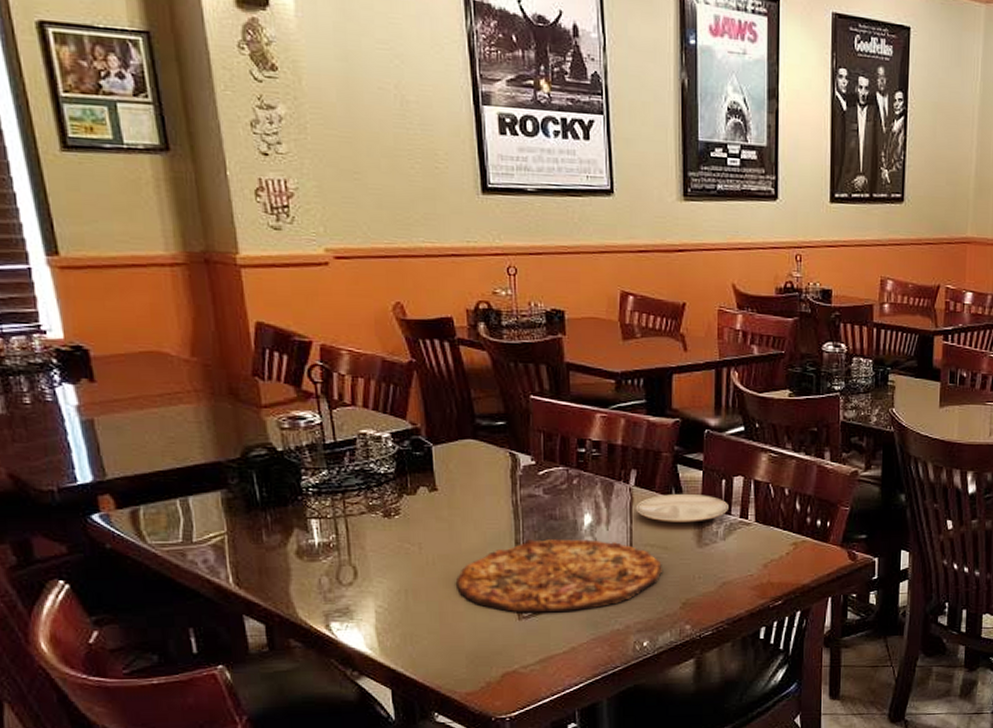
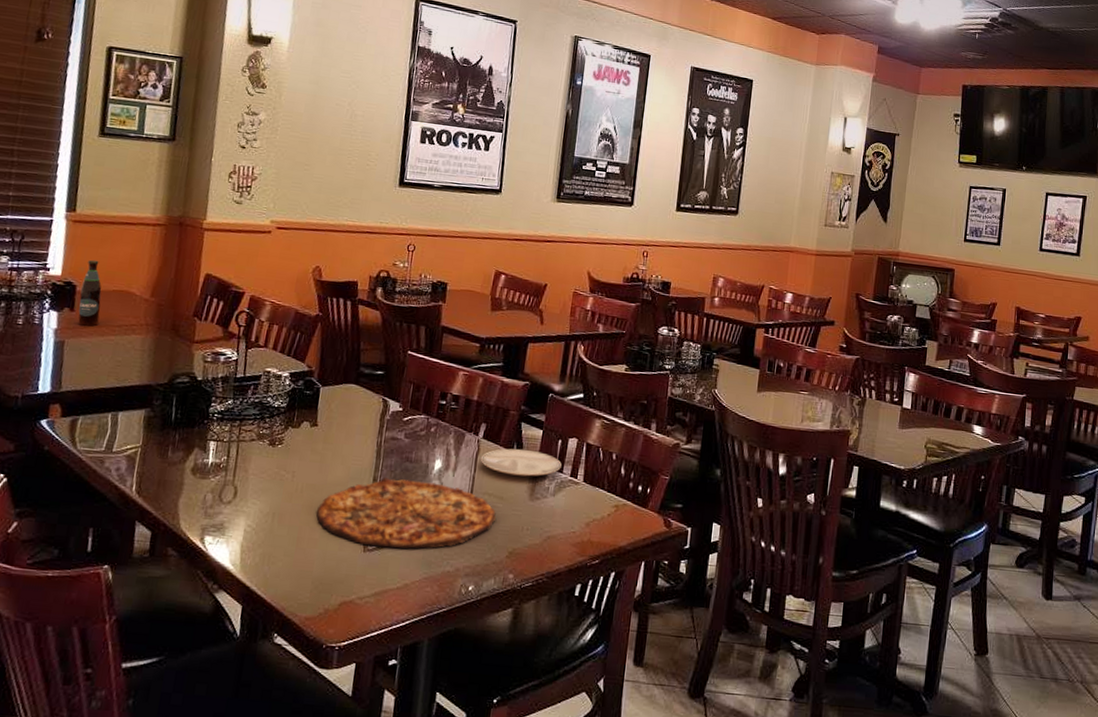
bottle: none [94,315,133,400] -> present [78,259,102,327]

